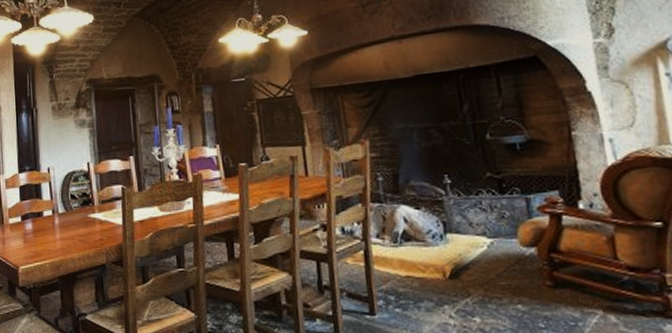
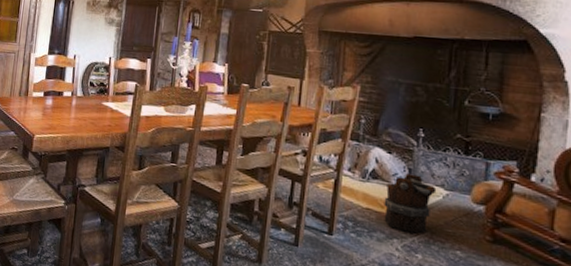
wooden bucket: none [423,227,479,295] -> present [384,173,437,234]

